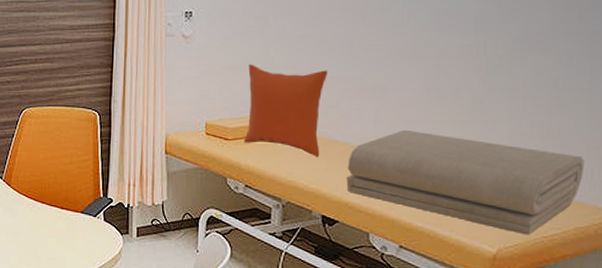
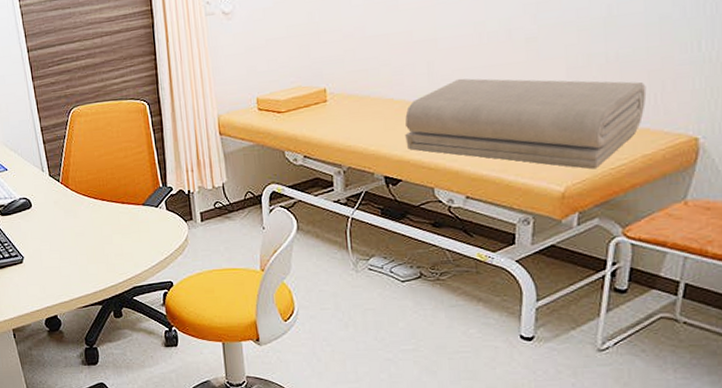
pillow: present [243,64,328,157] -> none [293,28,376,118]

